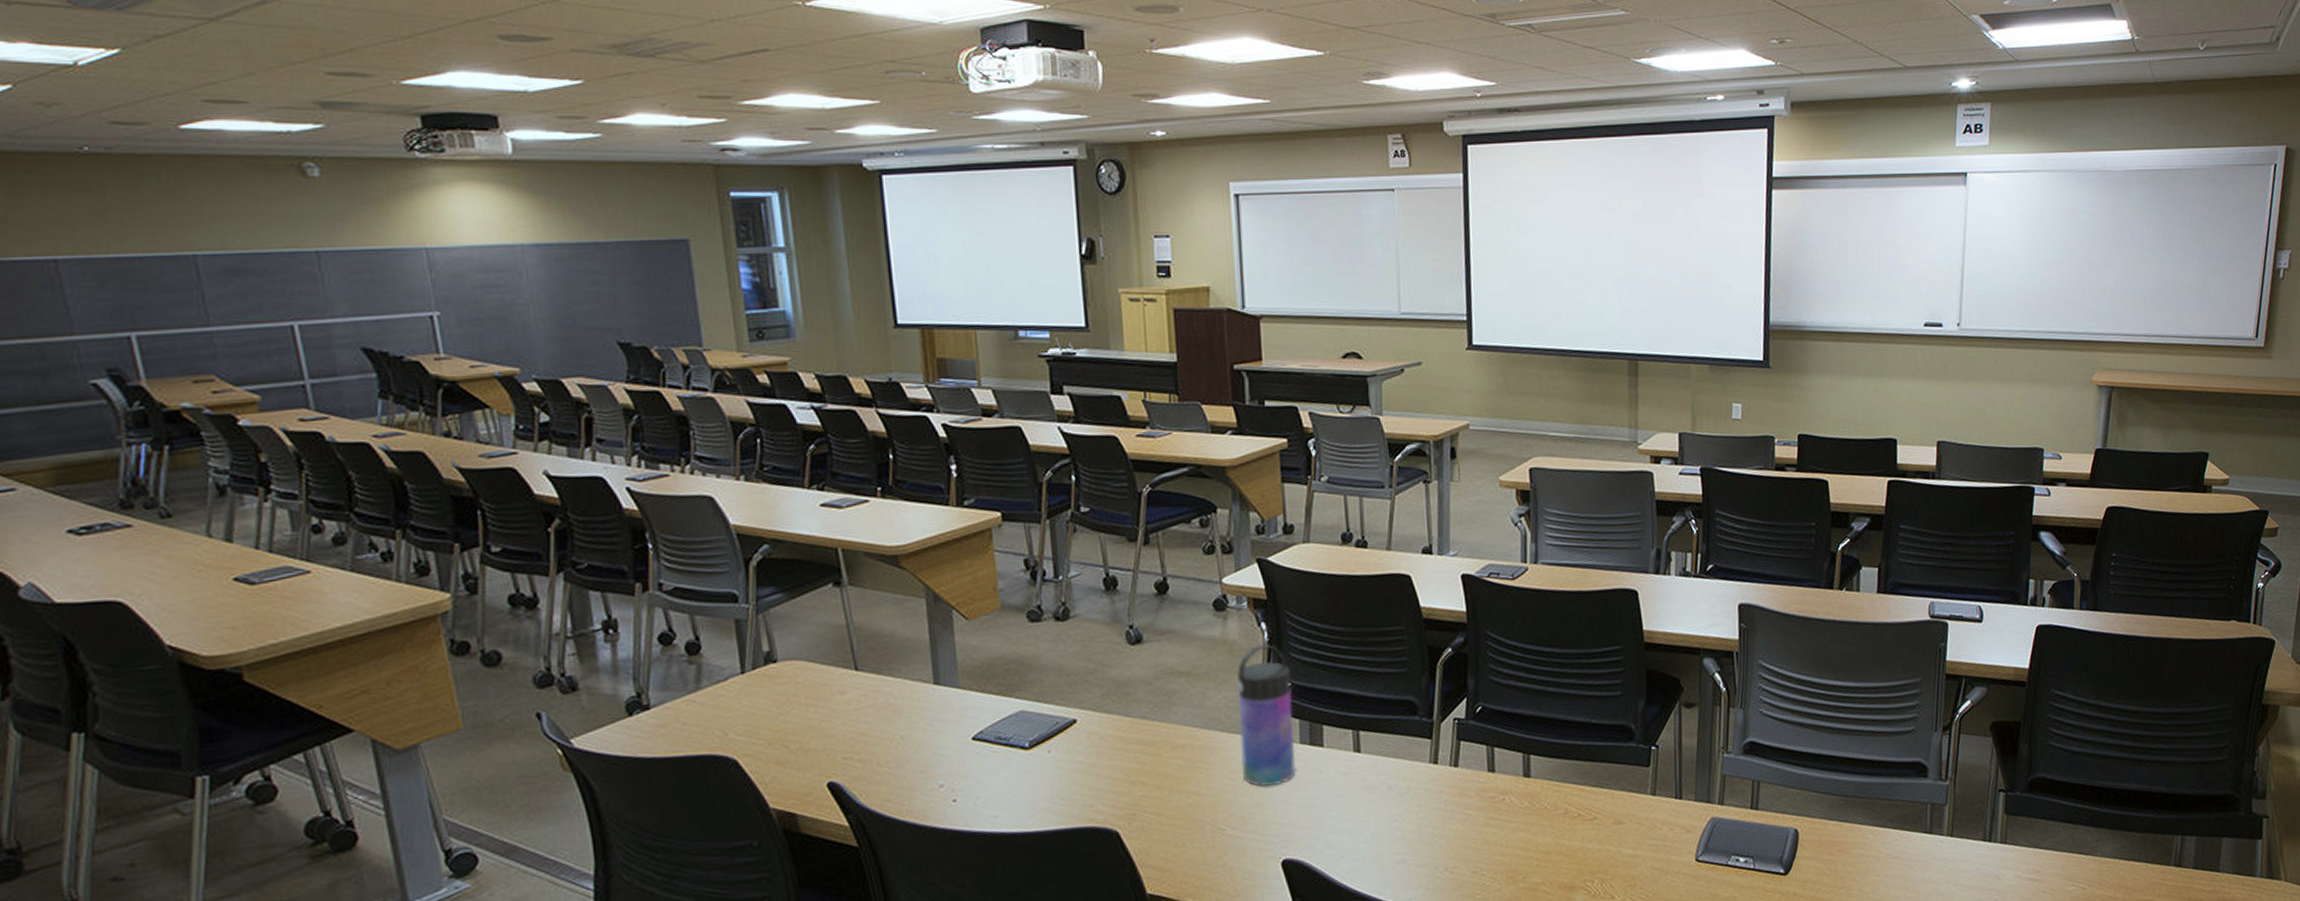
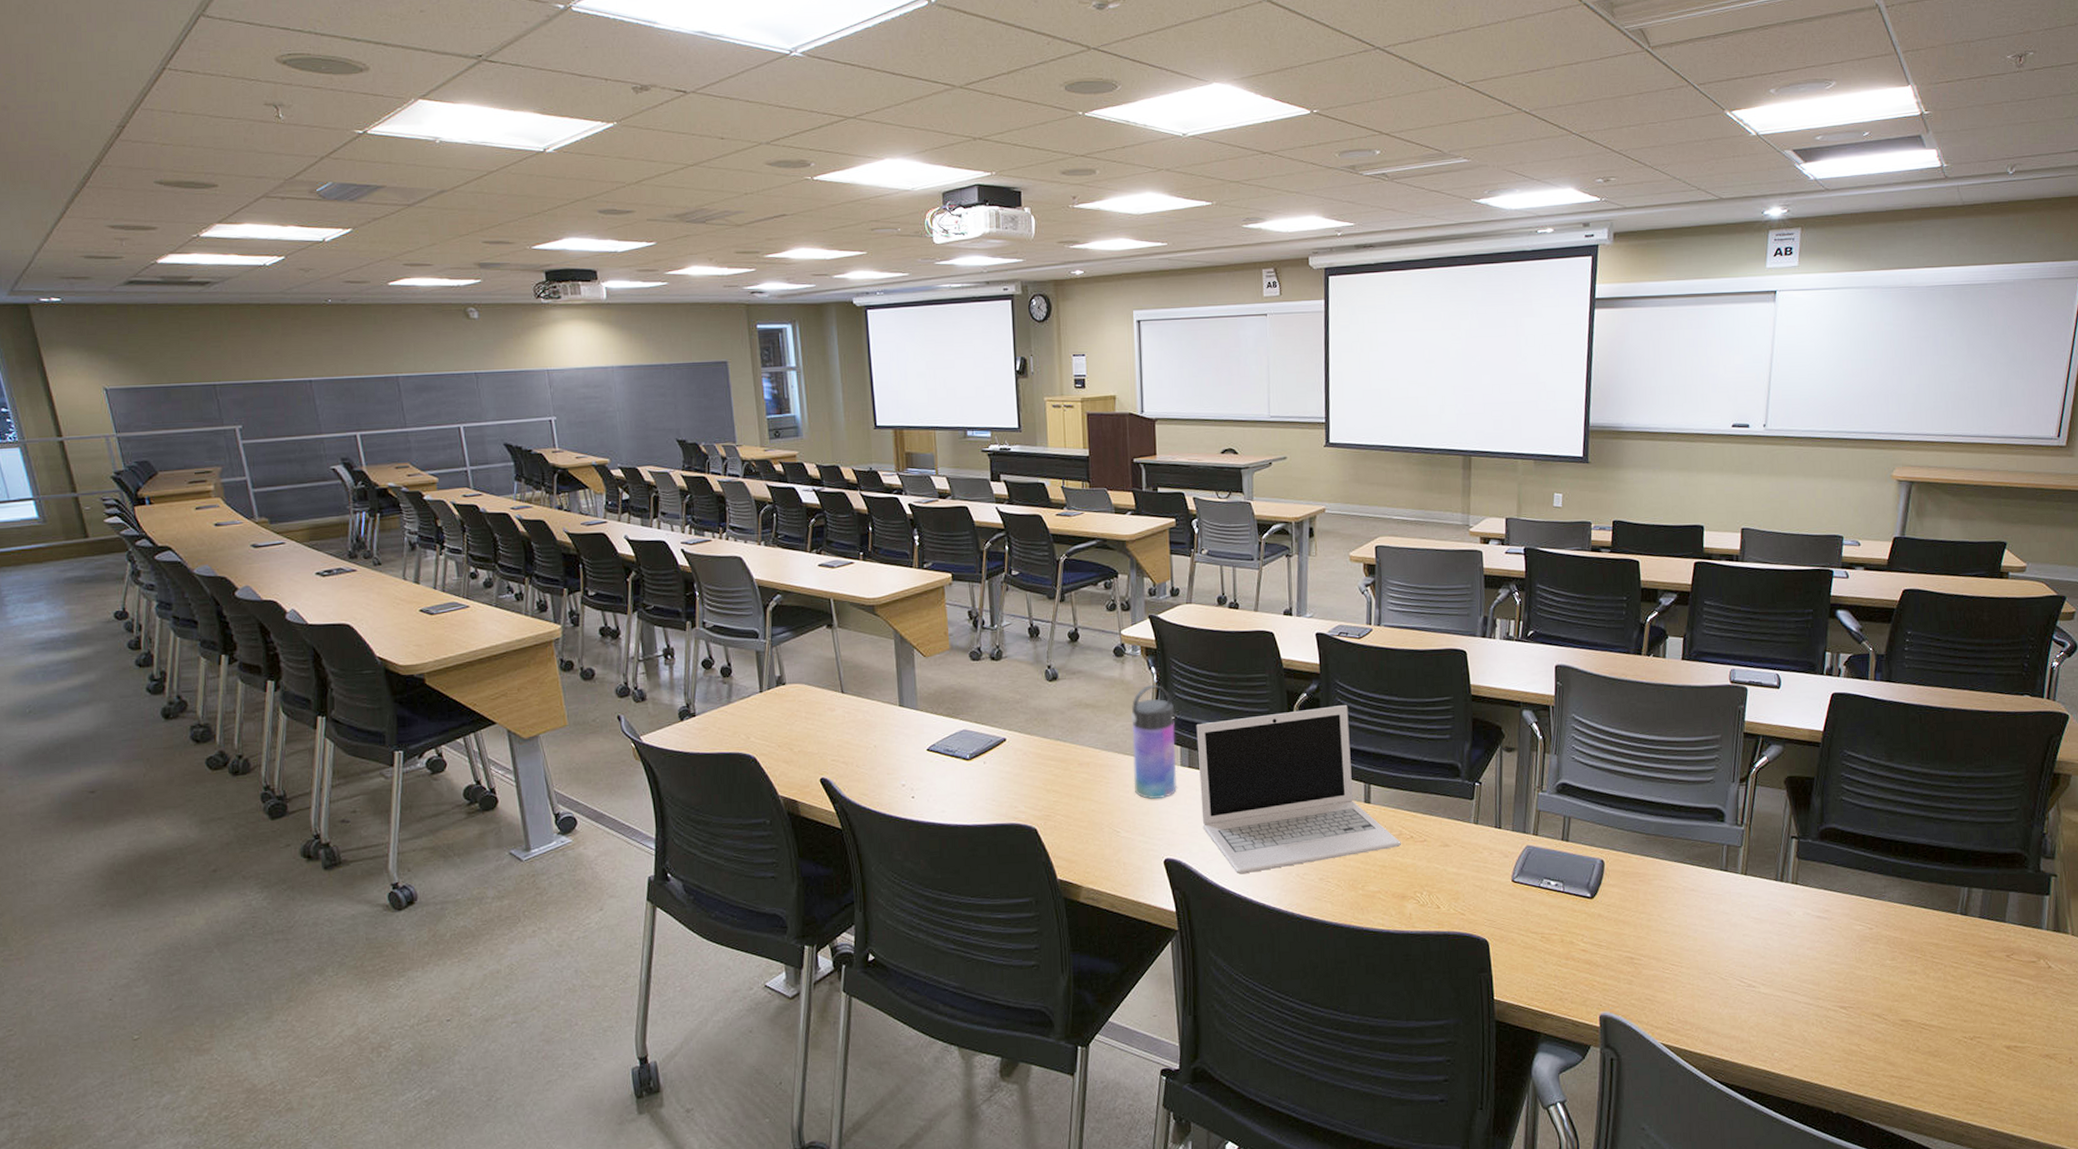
laptop: none [1318,659,1567,873] -> present [1196,704,1401,875]

